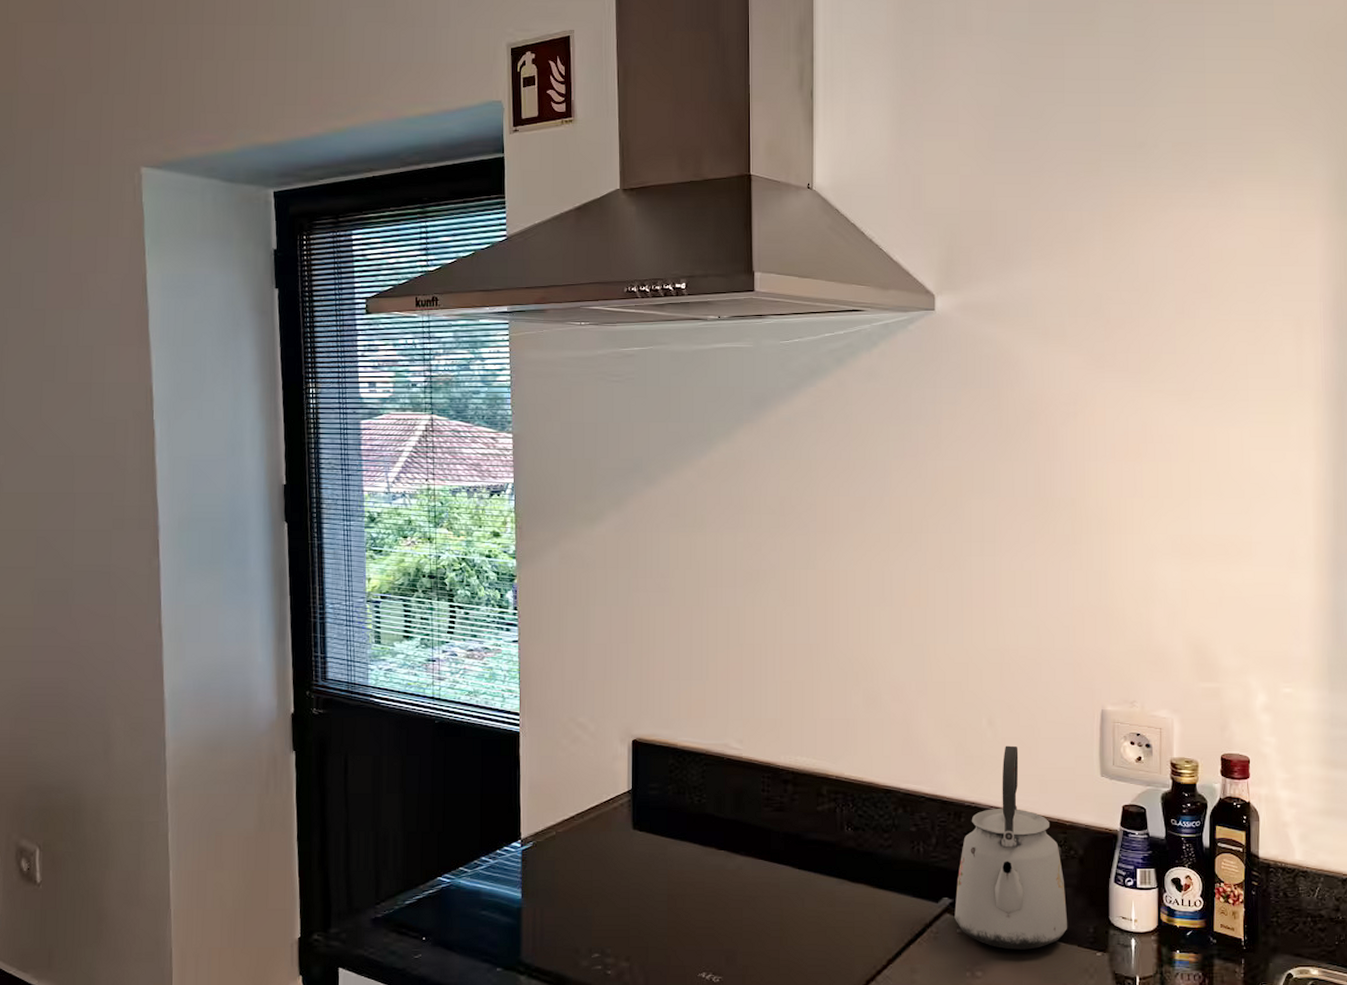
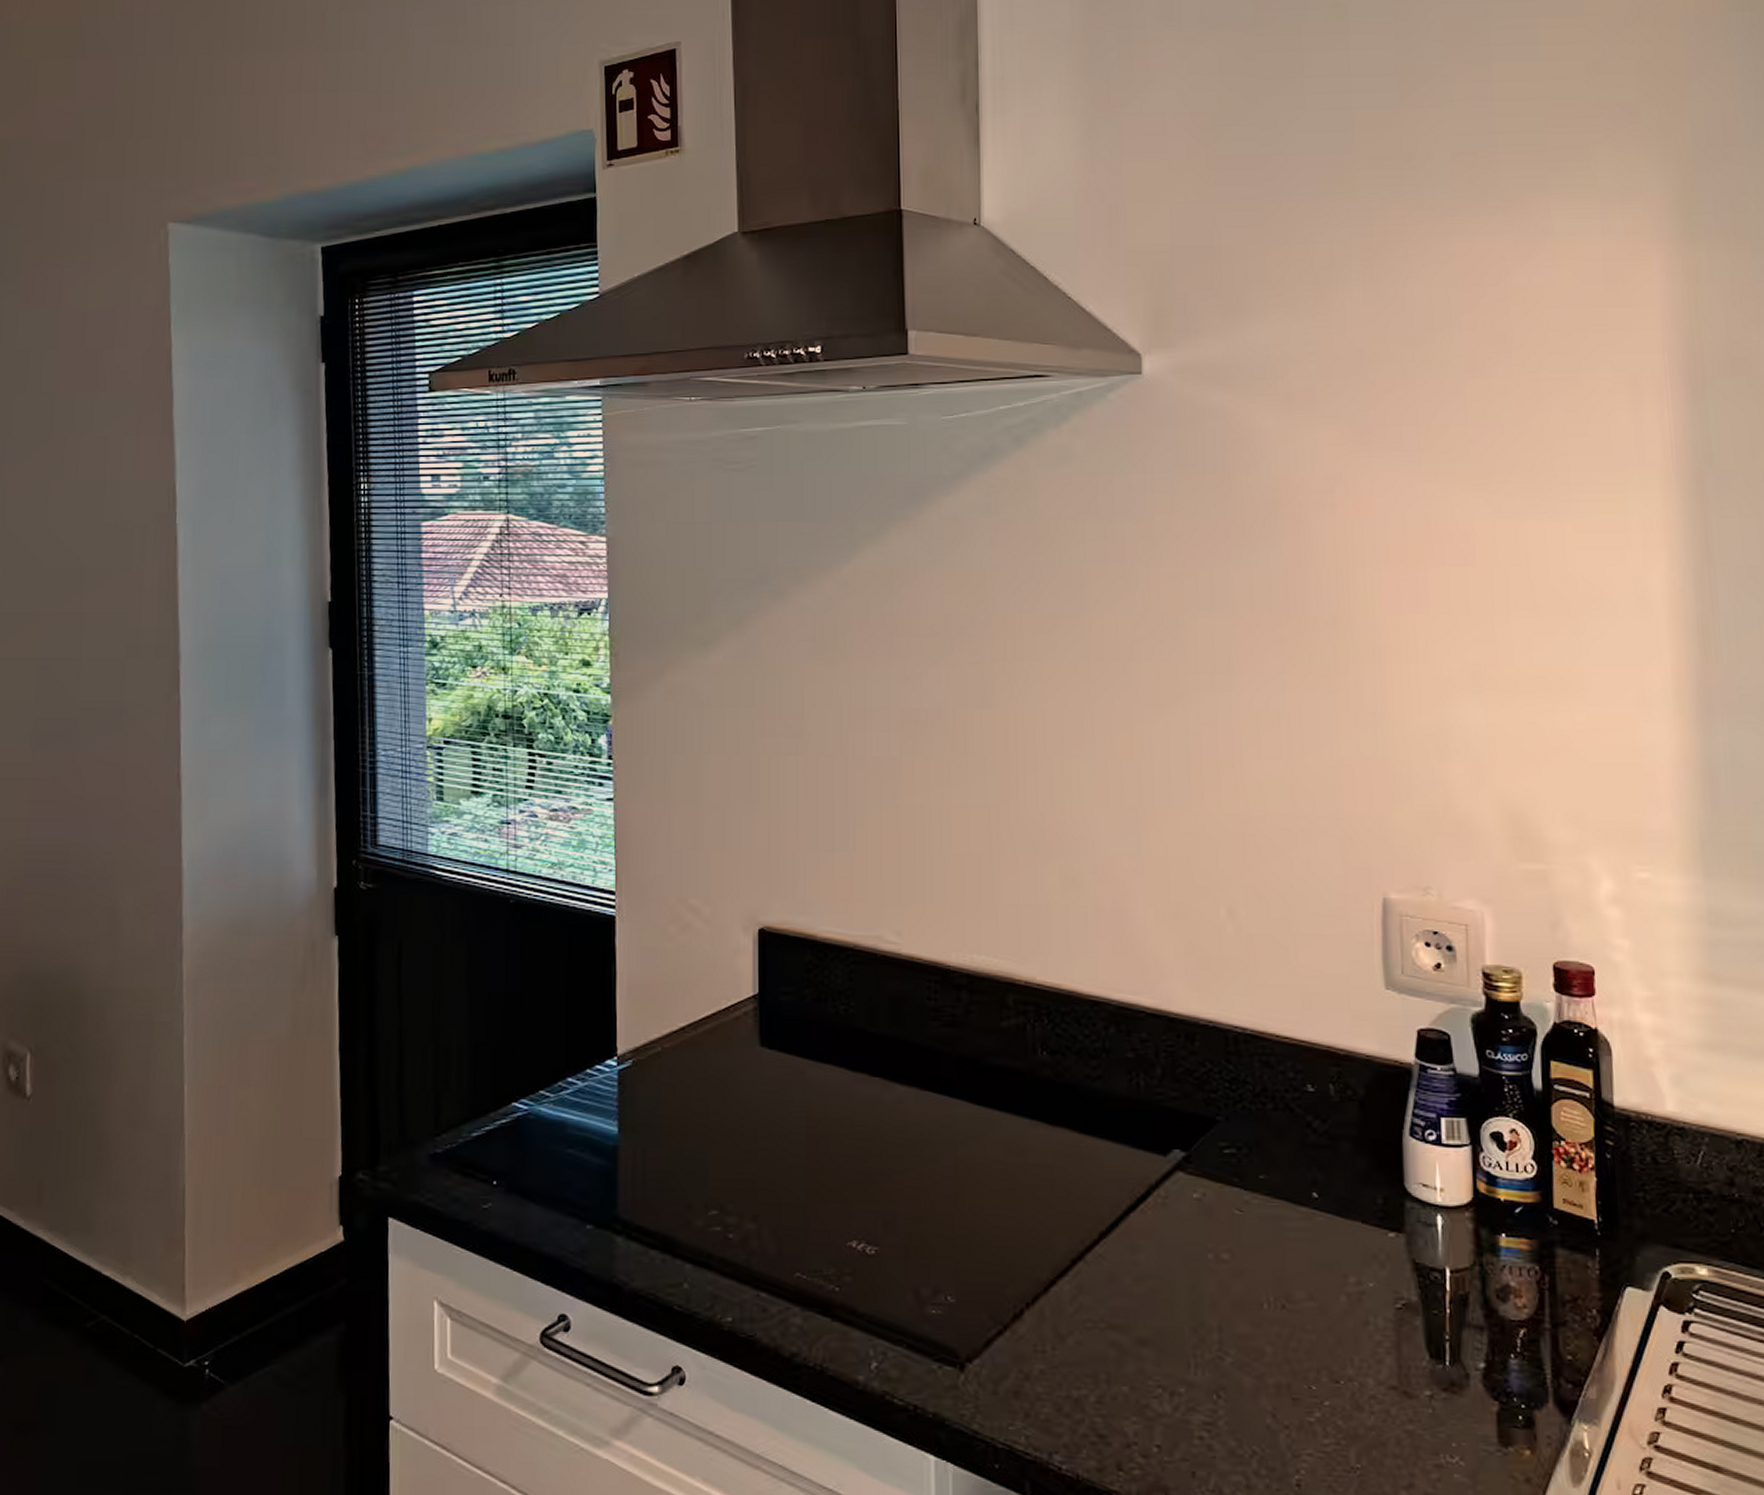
kettle: present [954,745,1067,950] -> none [1189,944,1346,1225]

